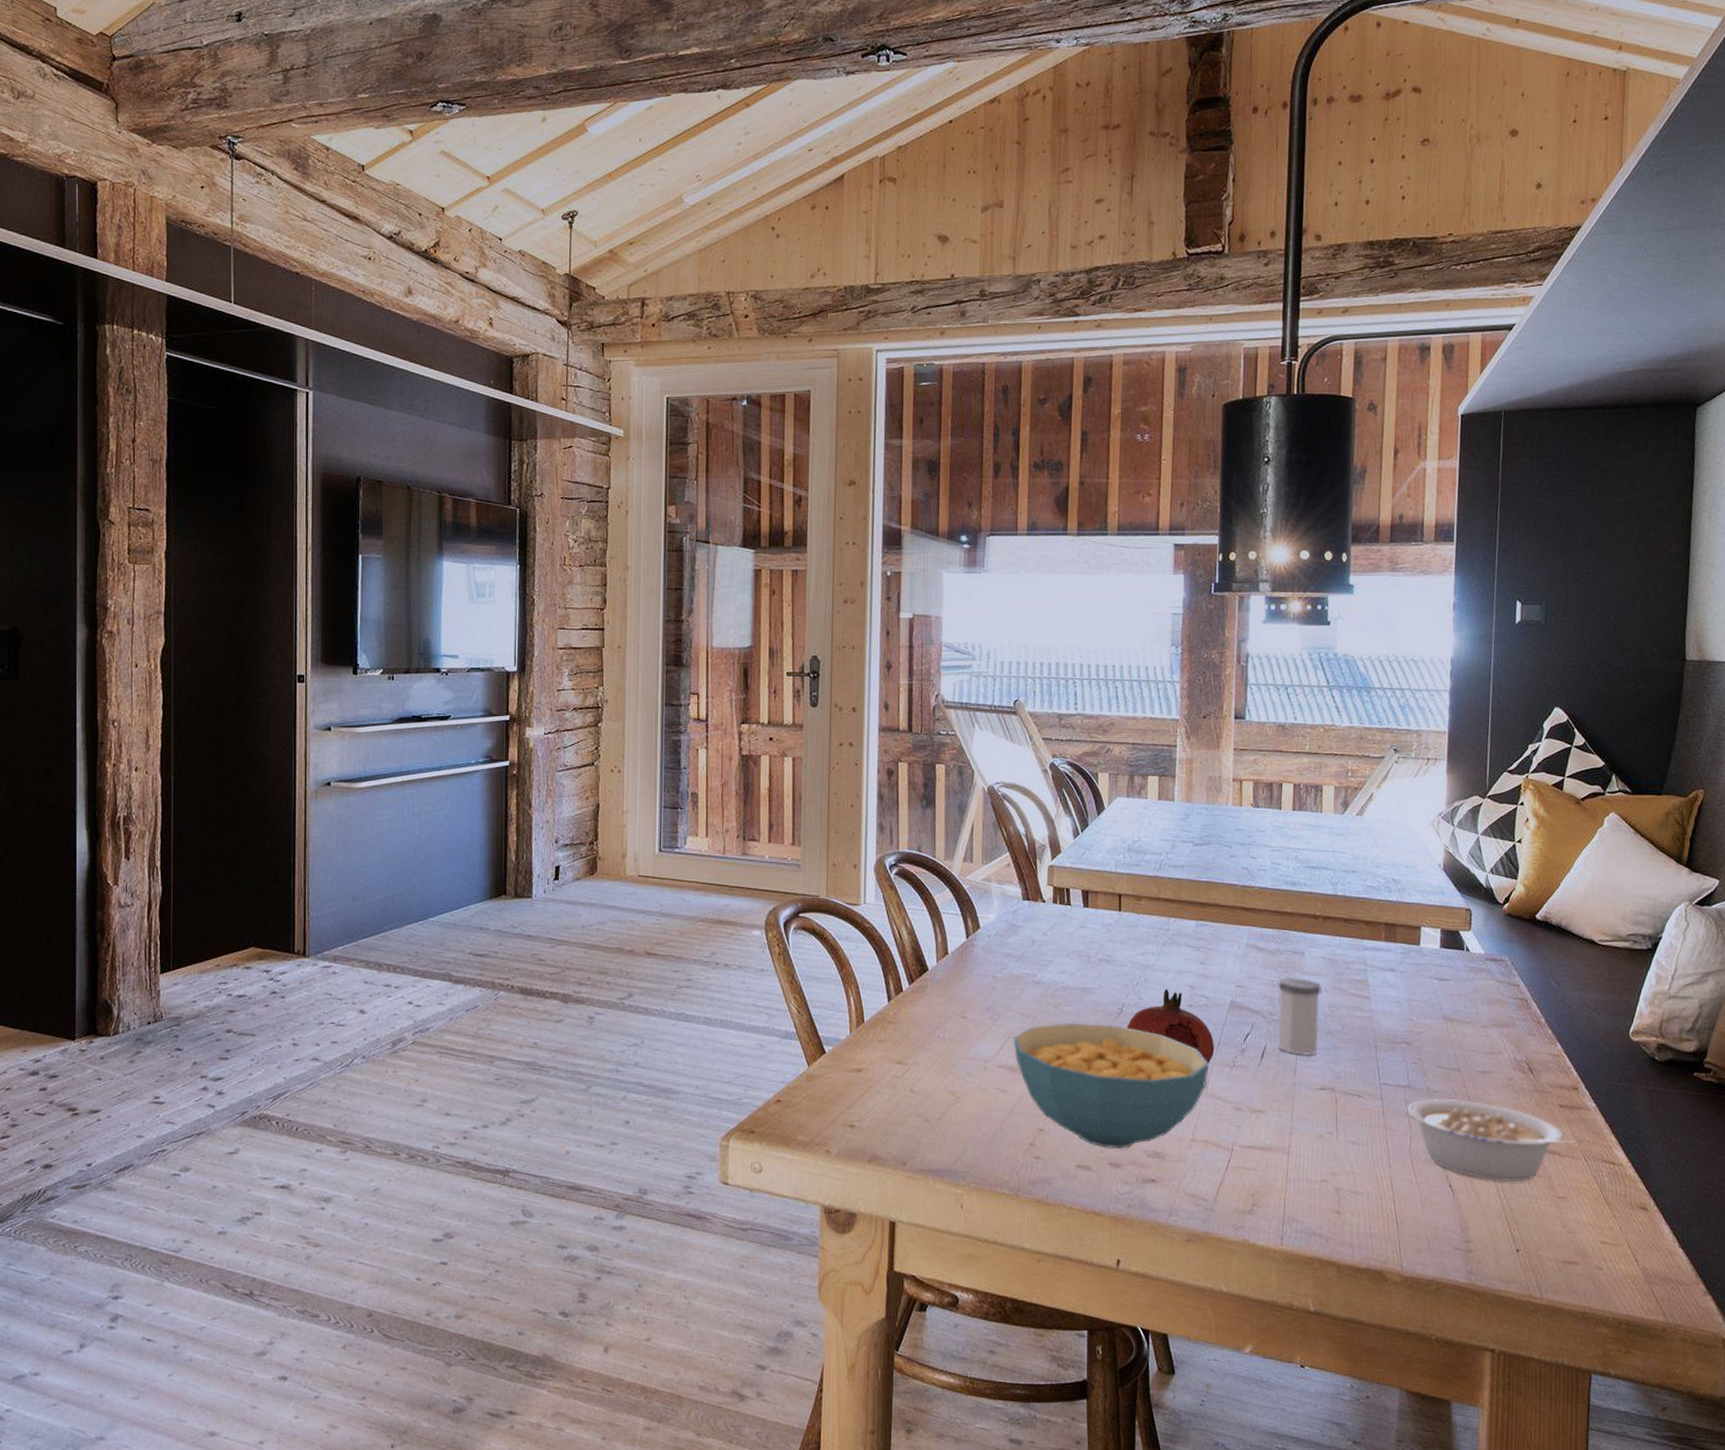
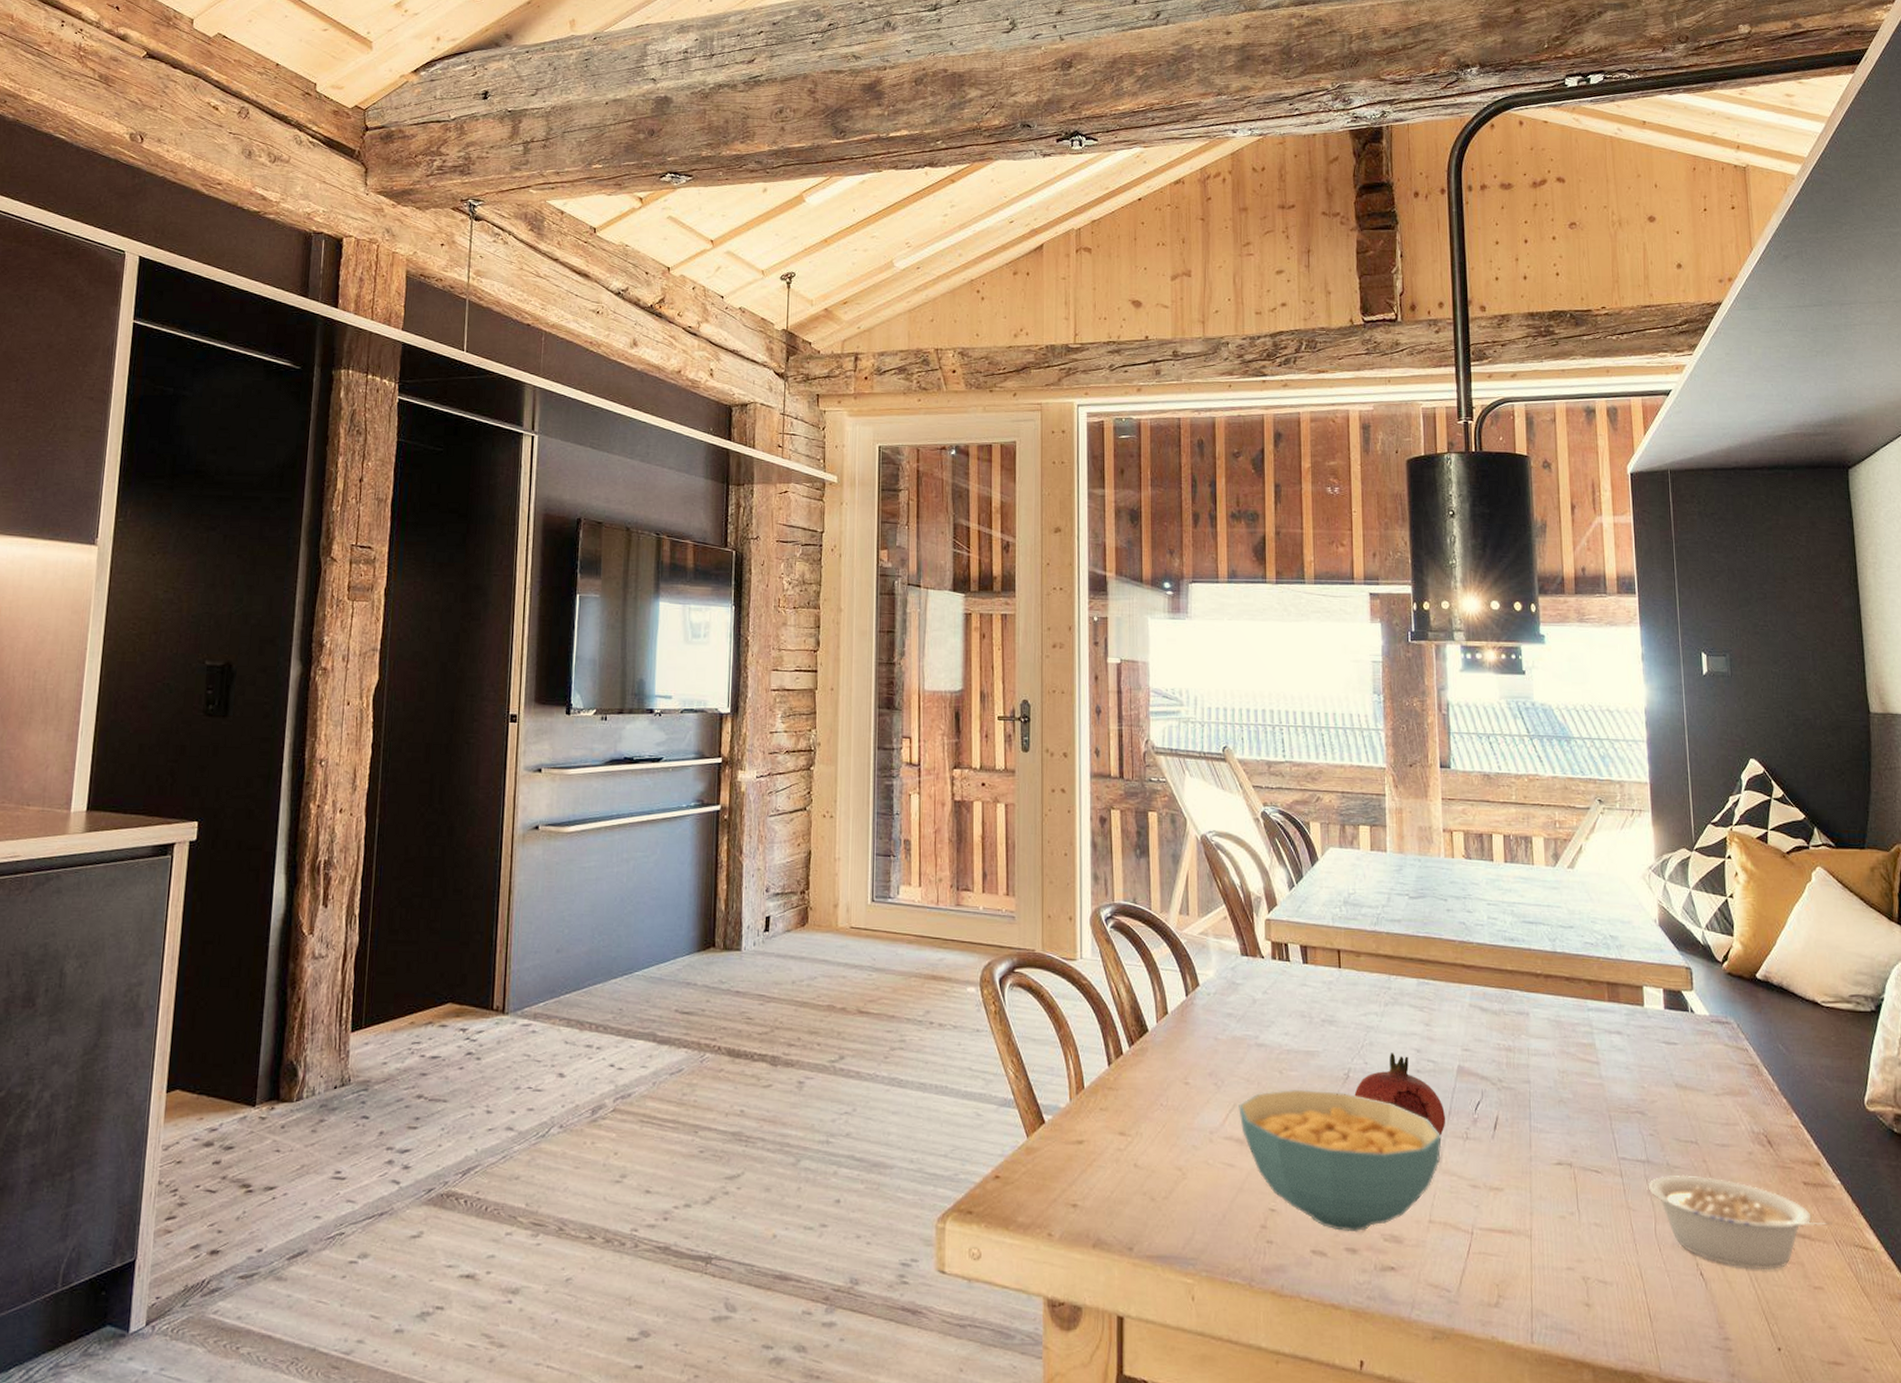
salt shaker: present [1278,976,1321,1055] -> none [1505,1039,1551,1126]

